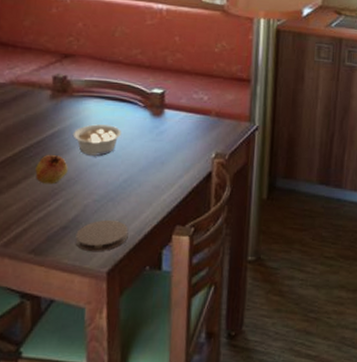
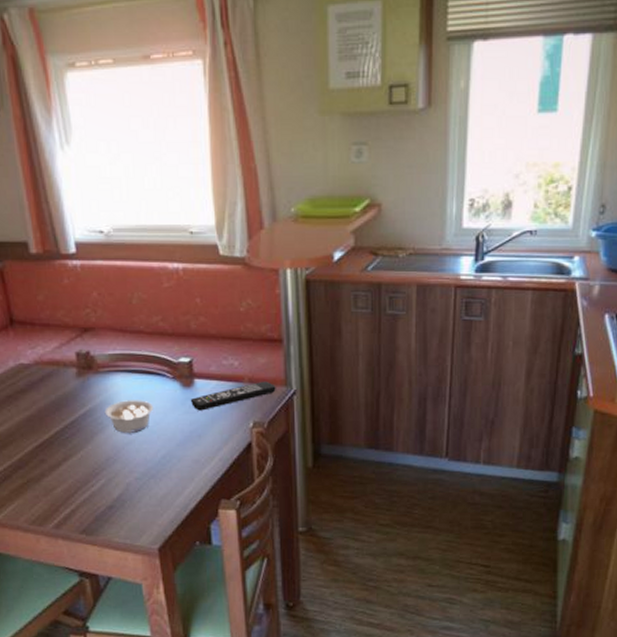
fruit: present [35,154,68,185] -> none [73,434,105,465]
coaster: present [75,219,129,252] -> none [122,497,174,530]
remote control: none [158,116,240,139] -> present [190,381,276,411]

